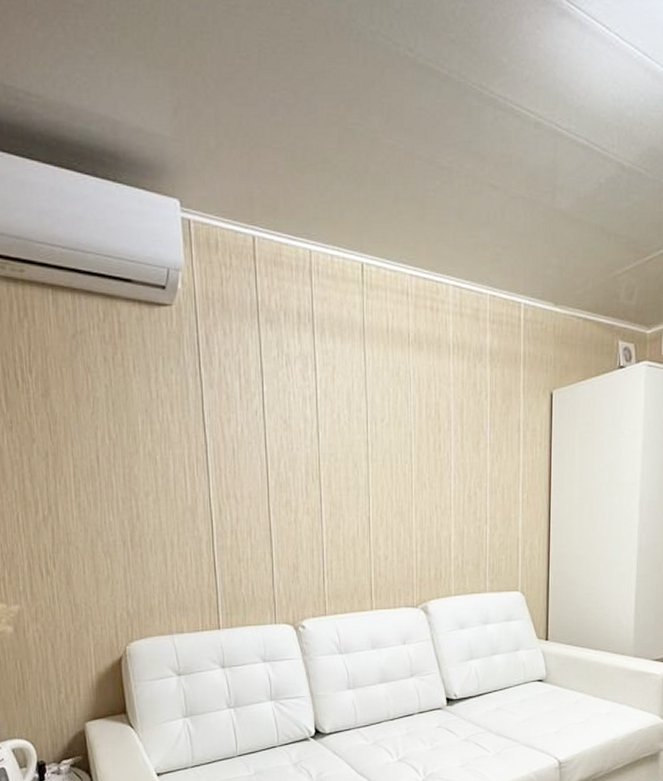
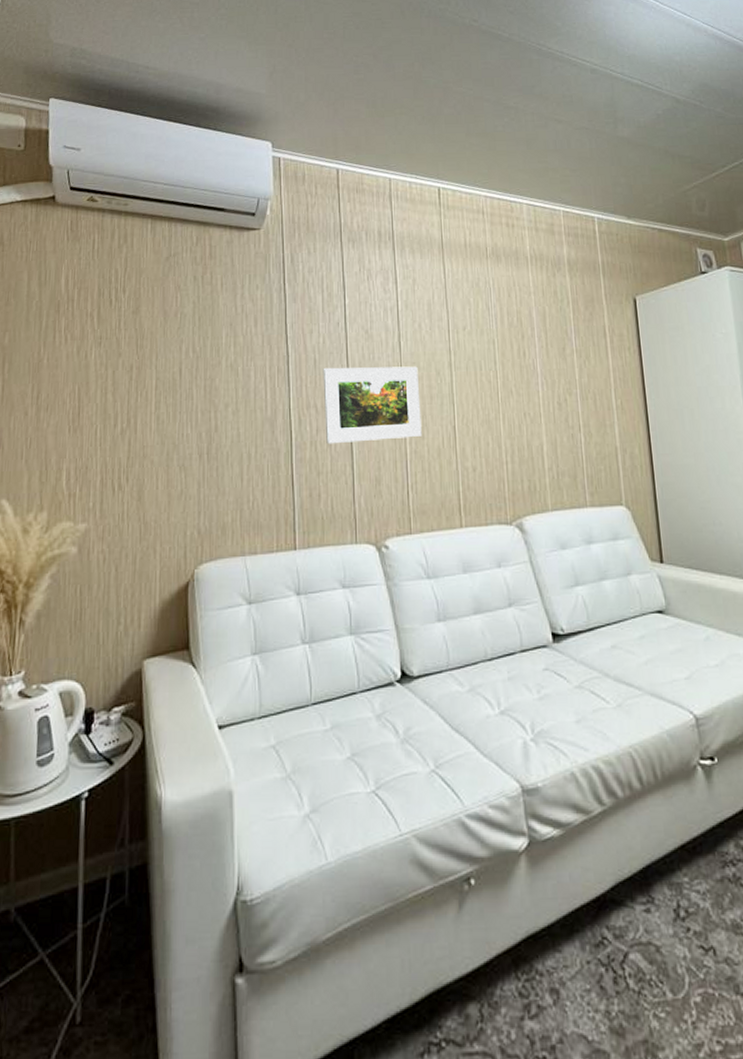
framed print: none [241,457,338,533] -> present [323,366,422,444]

